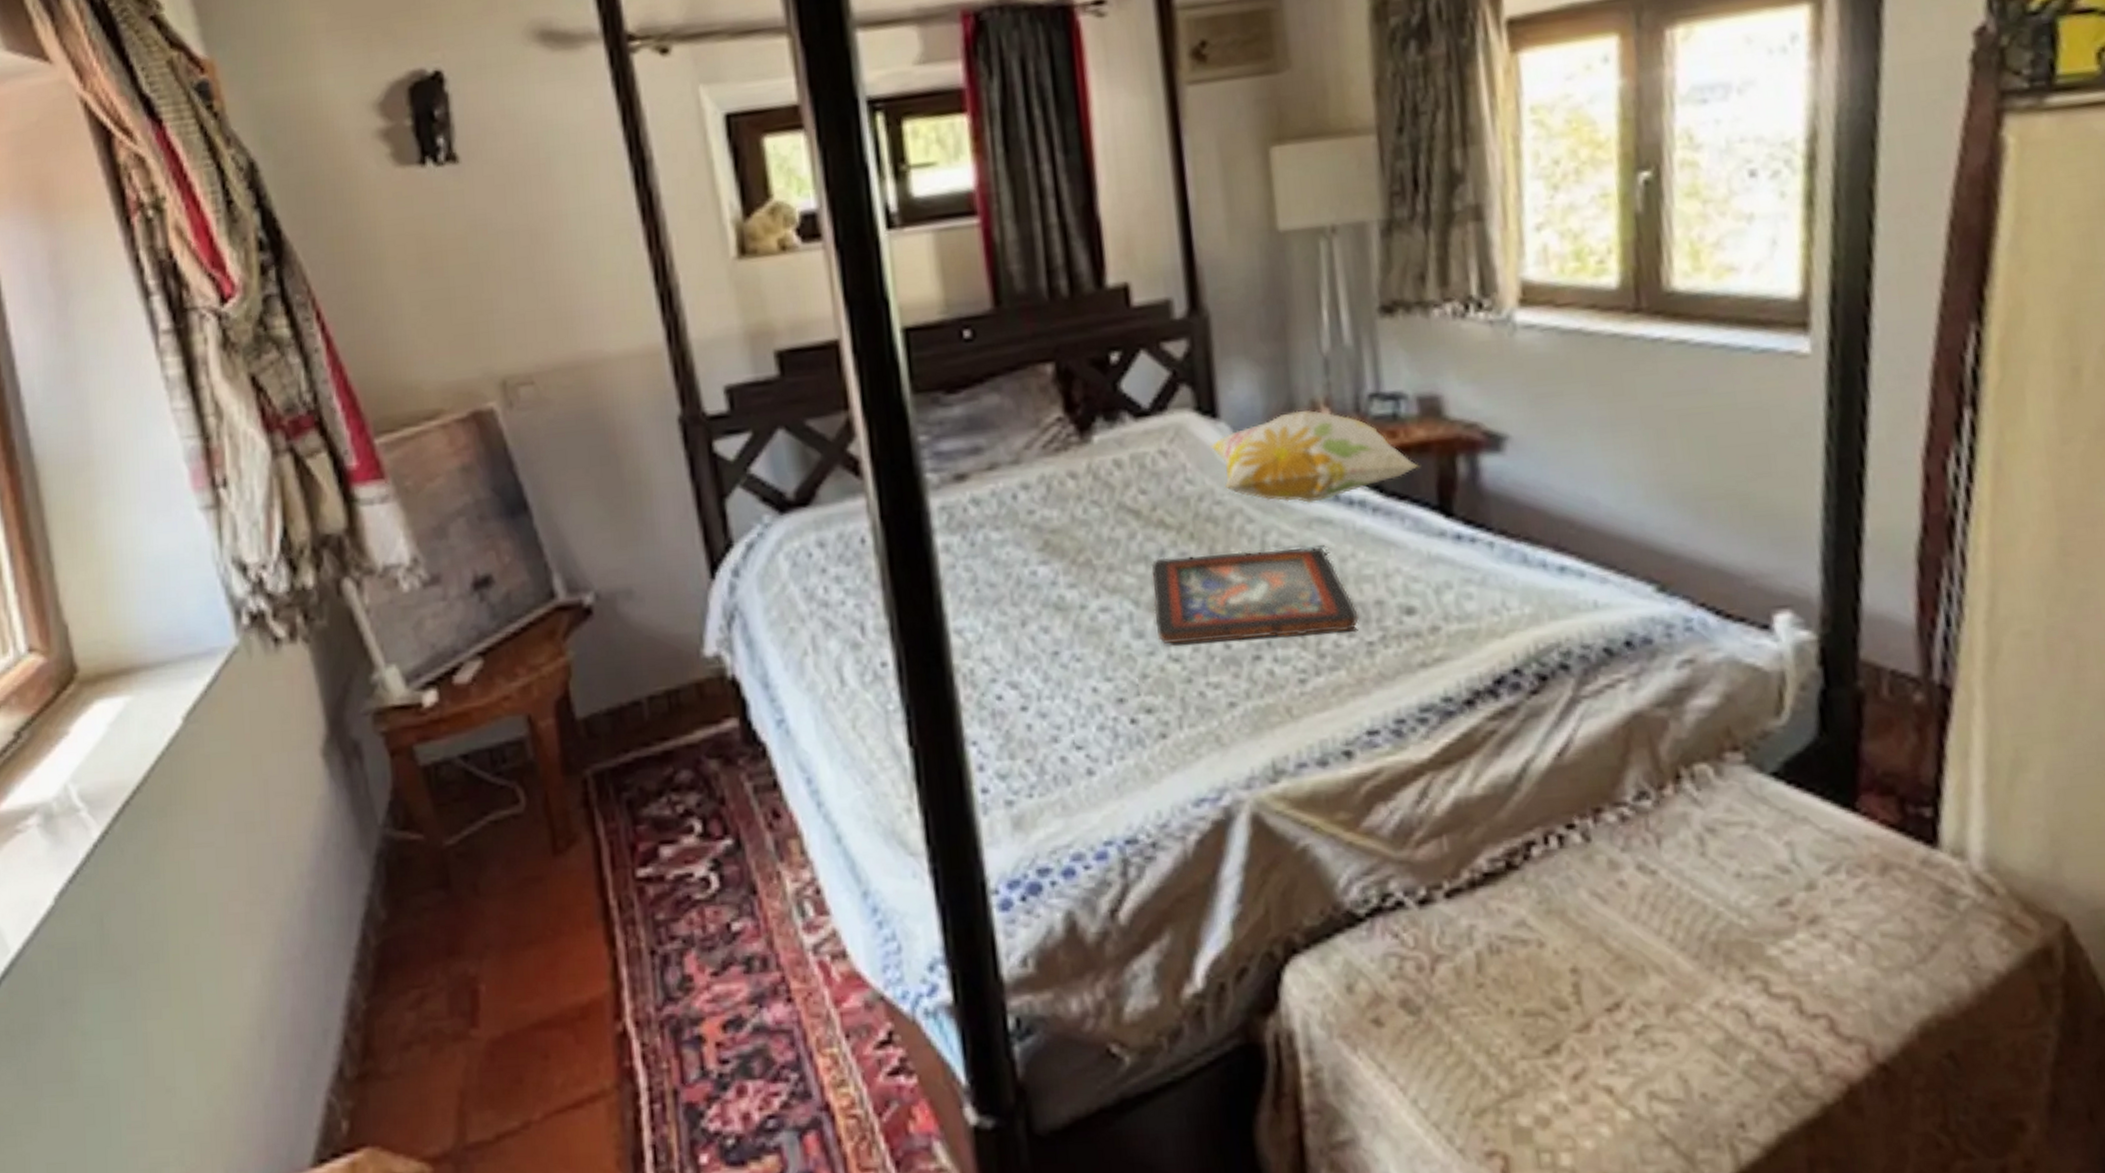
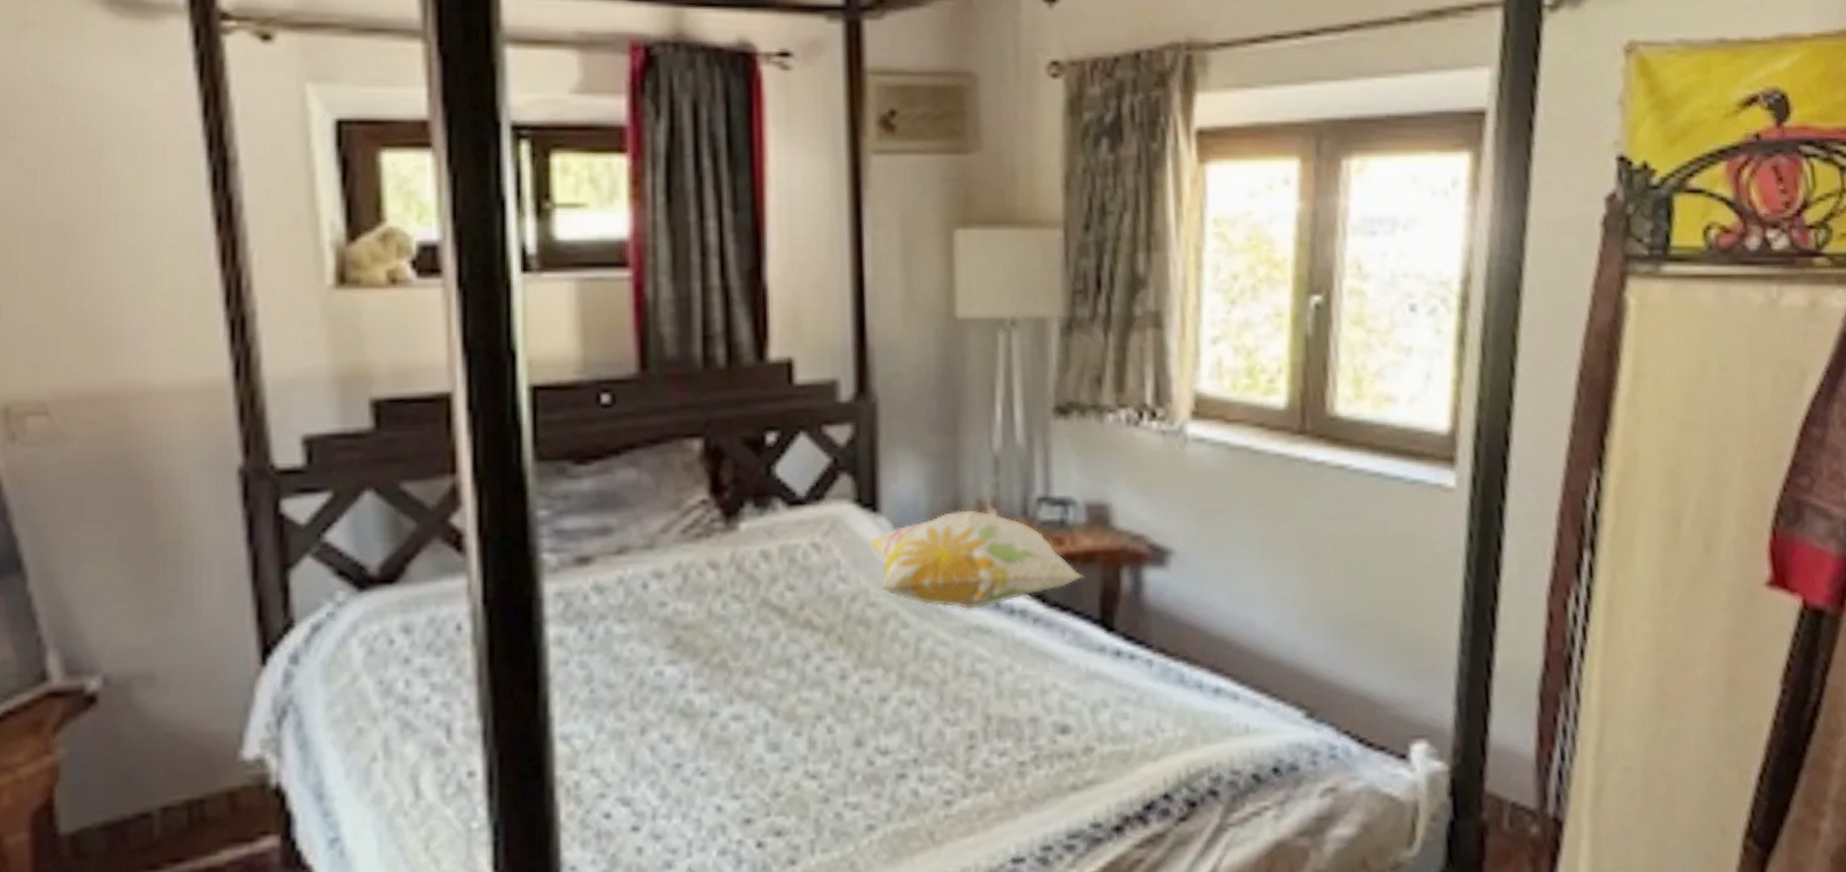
decorative tray: present [1151,547,1359,644] -> none [793,657,1011,758]

